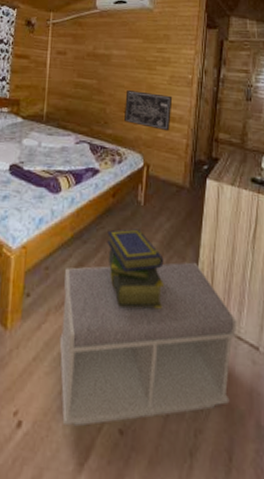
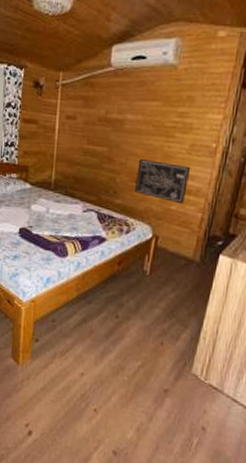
bench: present [59,262,237,427] -> none [64,322,235,450]
stack of books: present [107,229,164,310] -> none [110,294,166,367]

